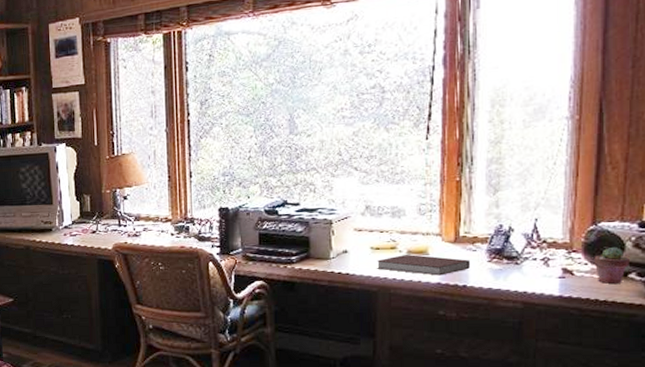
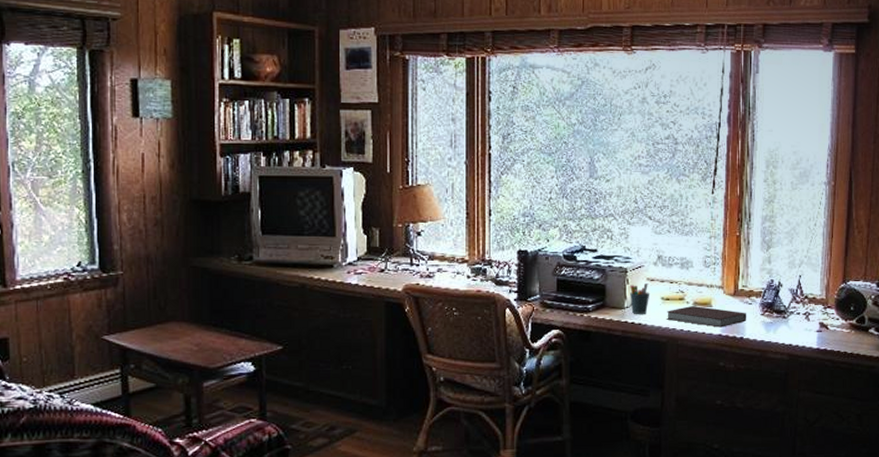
pen holder: none [336,234,358,264] -> present [630,284,650,314]
potted succulent: present [594,246,630,284] -> none [843,303,870,338]

